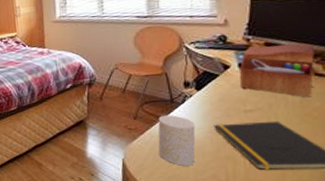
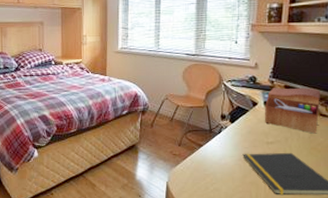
cup: present [158,115,196,166] -> none [197,143,228,190]

